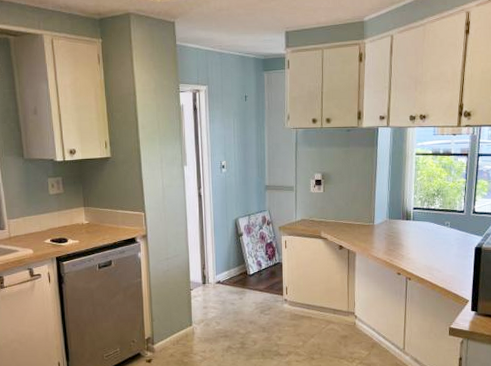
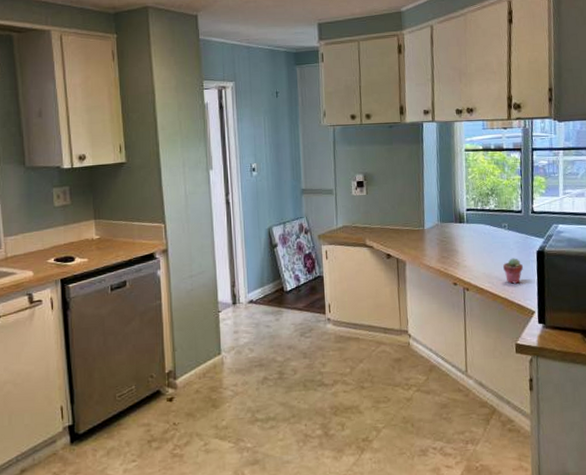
potted succulent: none [443,253,461,276] -> present [503,258,523,284]

